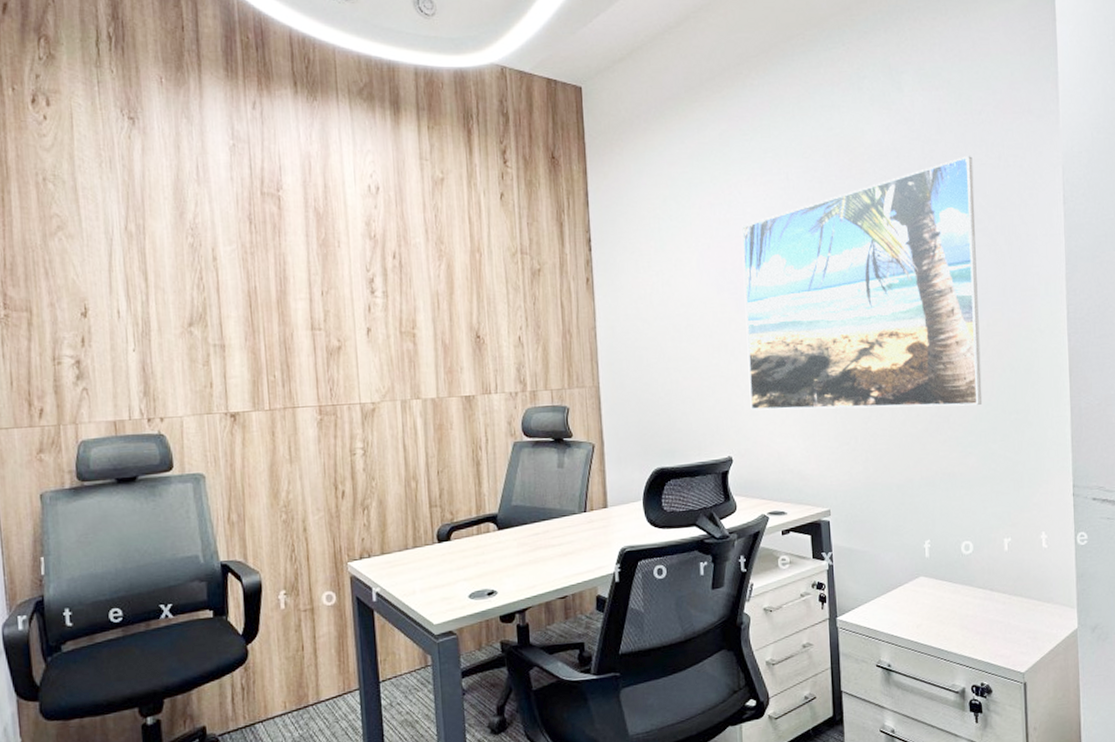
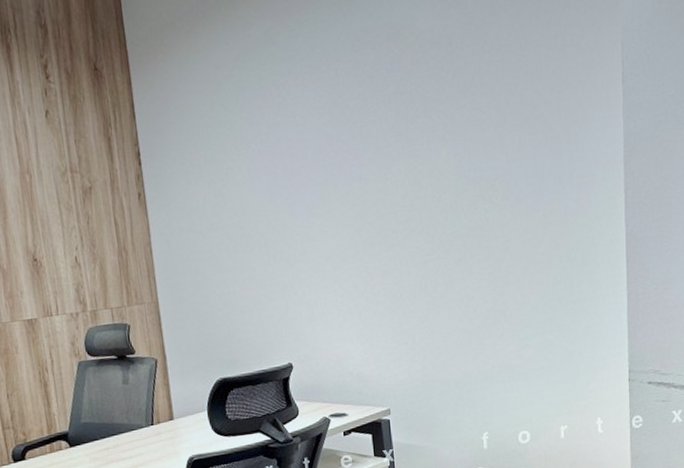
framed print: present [741,156,983,411] -> none [292,37,539,317]

